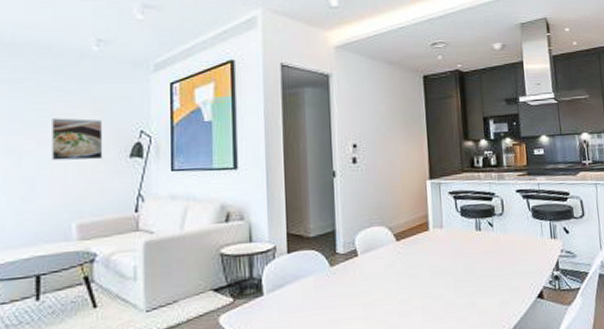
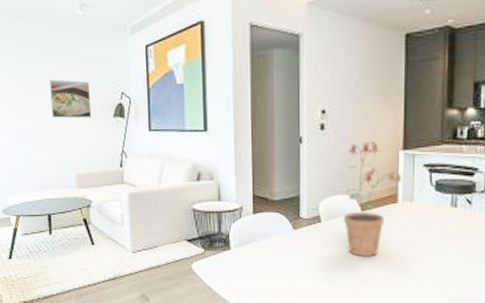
potted plant: none [379,172,431,288] -> present [344,141,402,256]

